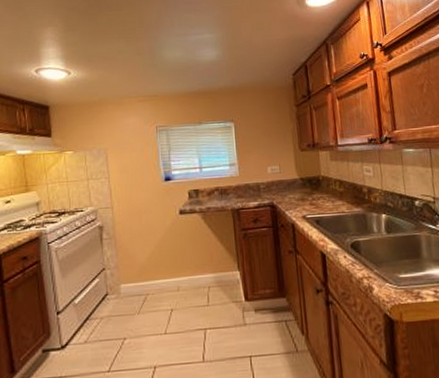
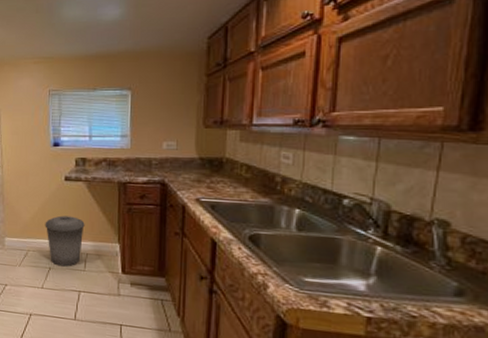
trash can: none [163,250,204,306] -> present [45,215,85,267]

